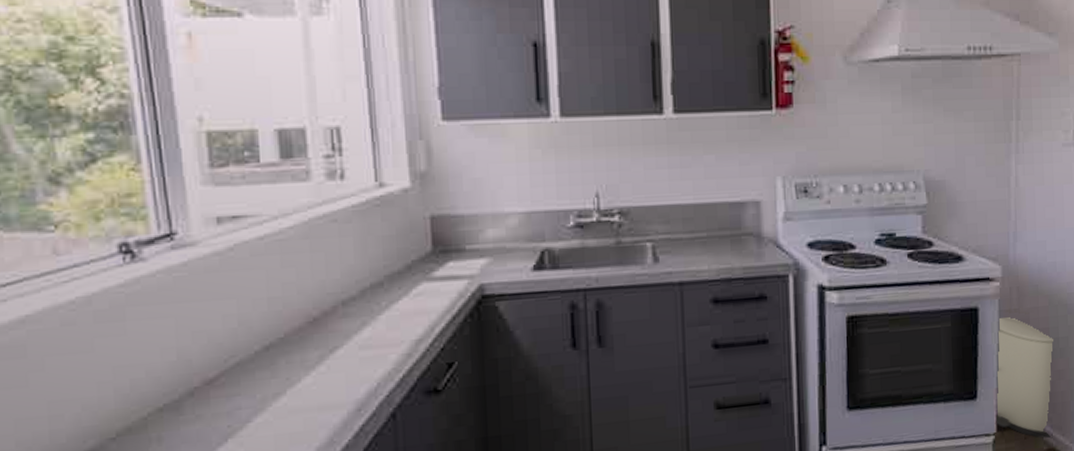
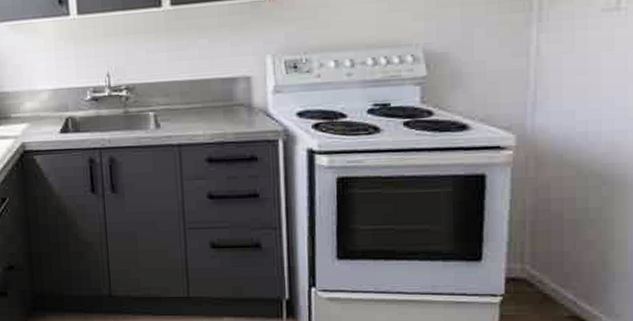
pedal bin: present [994,317,1053,439] -> none [503,185,581,306]

